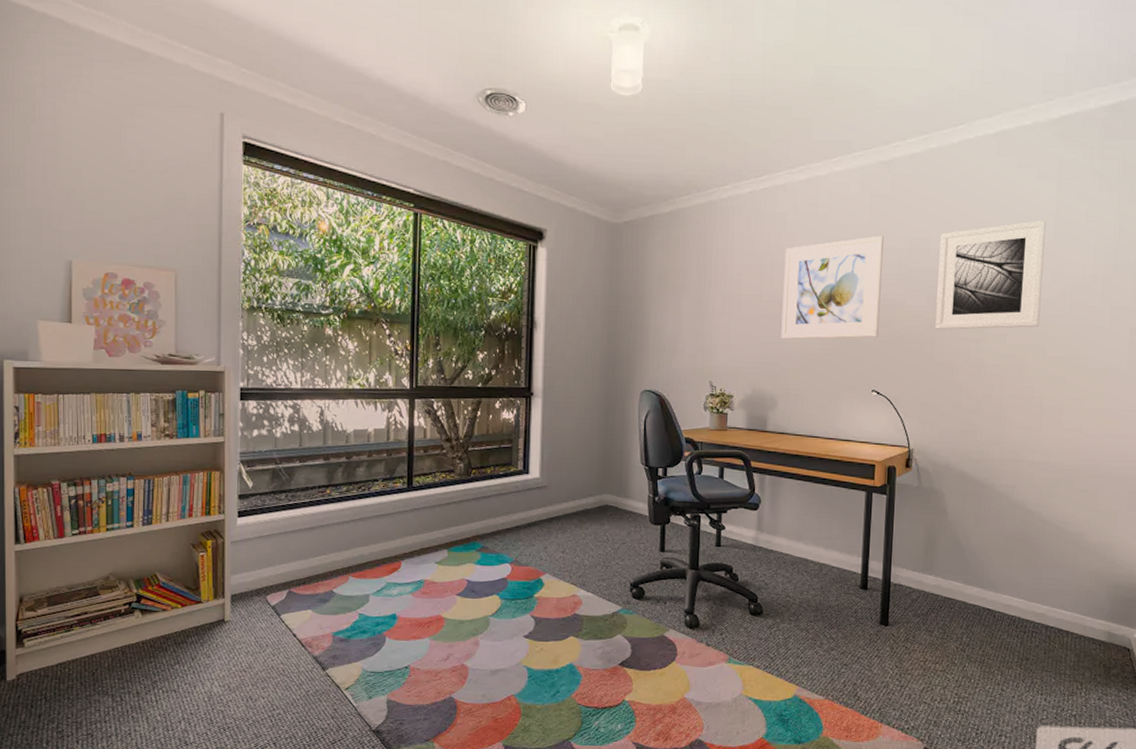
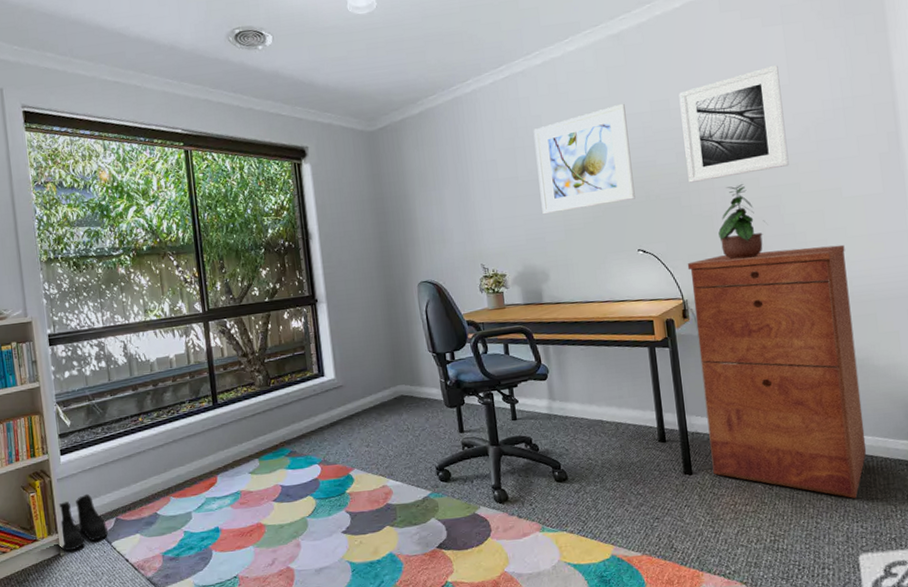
boots: none [224,561,278,618] -> present [58,493,108,552]
filing cabinet: none [909,409,1079,671] -> present [687,244,867,498]
potted plant: none [956,338,1005,417] -> present [718,184,765,260]

